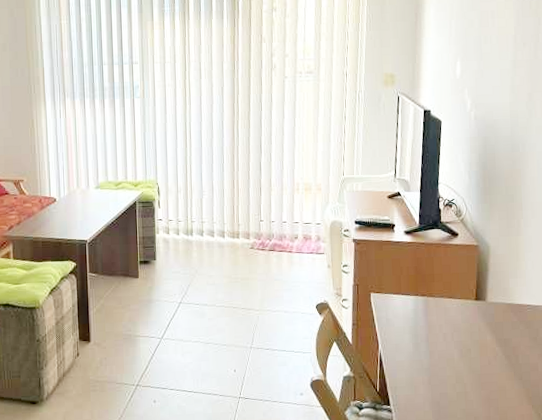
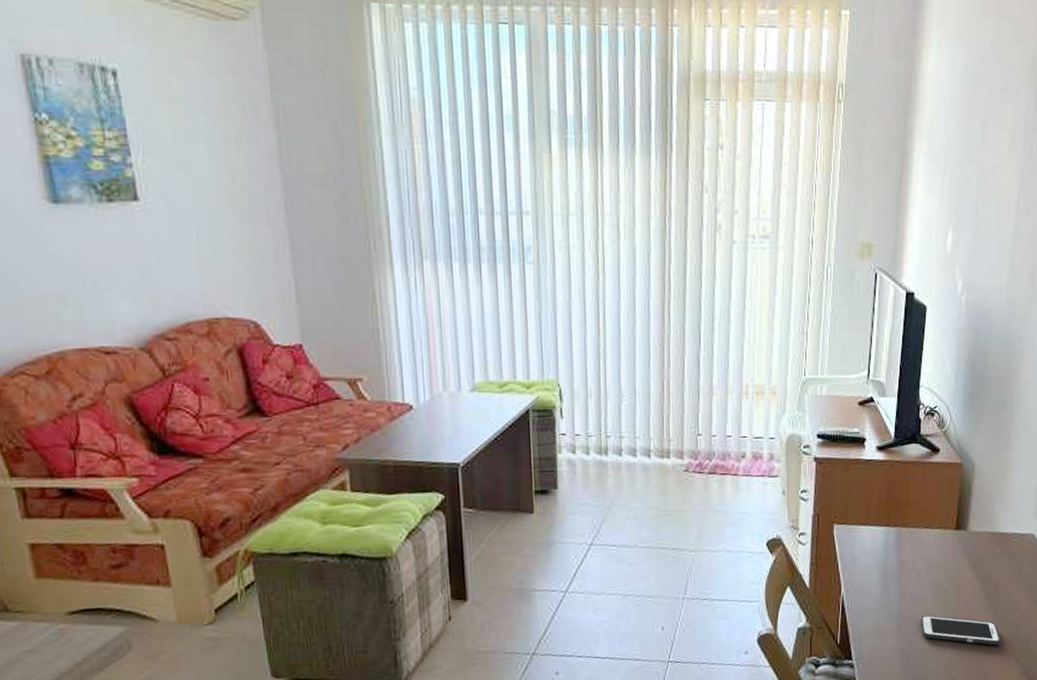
cell phone: none [448,371,522,401] -> present [920,615,1001,646]

